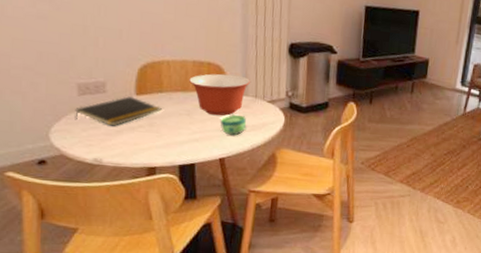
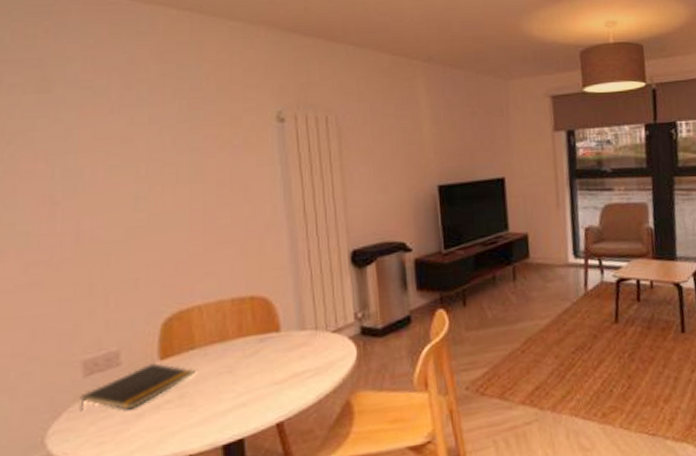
mixing bowl: present [189,73,251,116] -> none [228,305,308,366]
cup: present [220,114,247,136] -> none [272,358,308,389]

